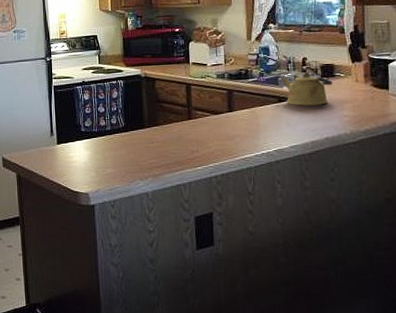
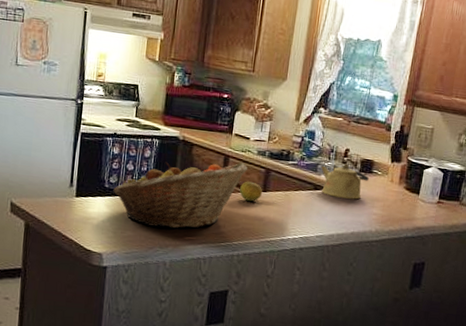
fruit basket: none [89,89,210,161] -> present [113,162,247,229]
fruit: none [206,104,229,123] -> present [240,181,263,202]

